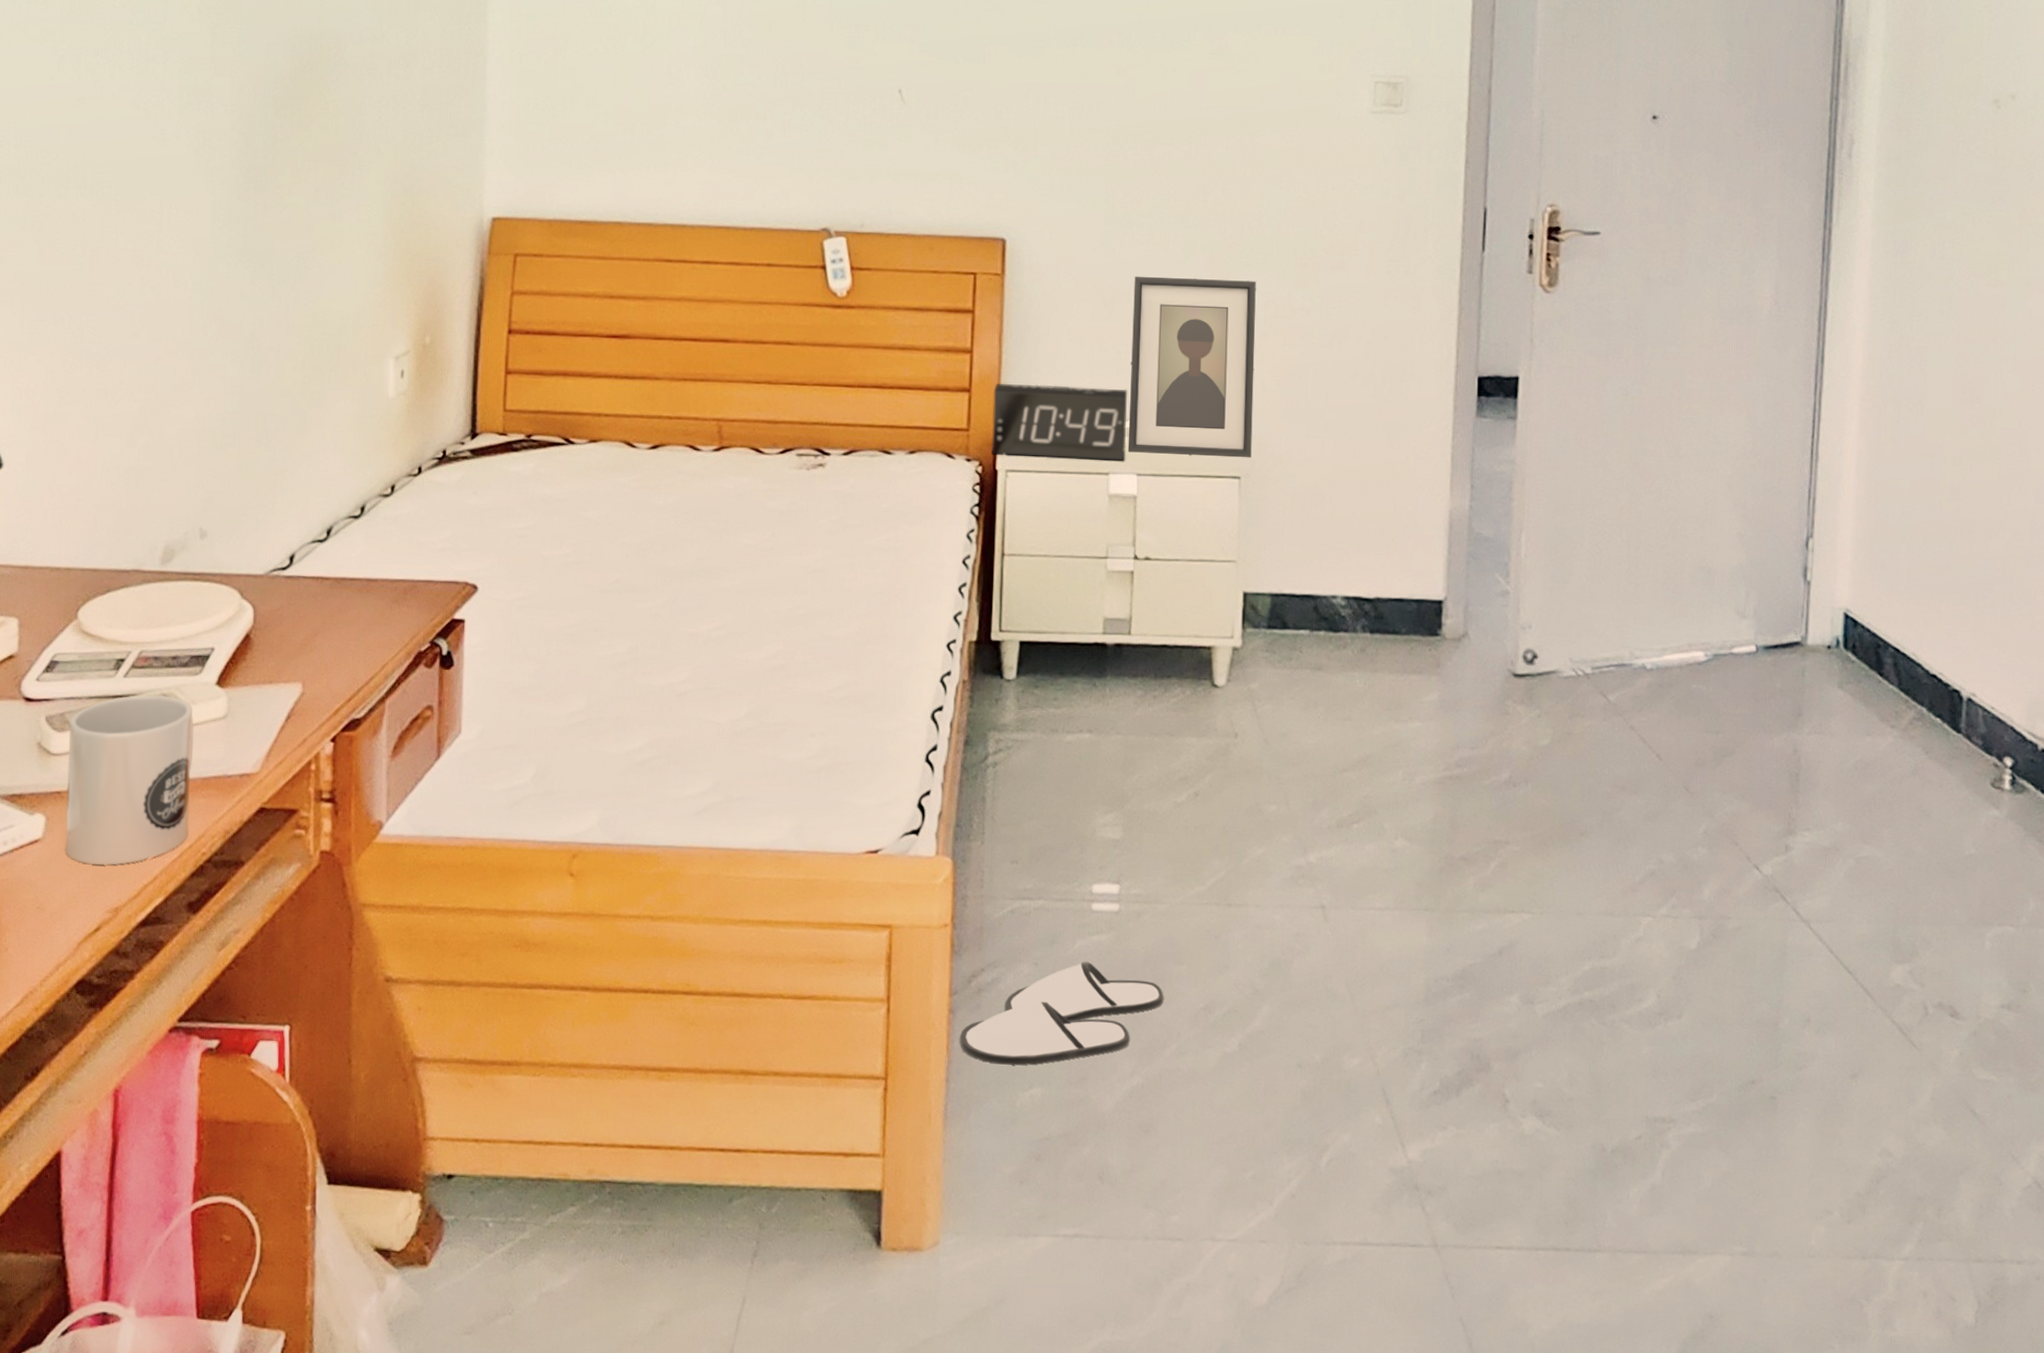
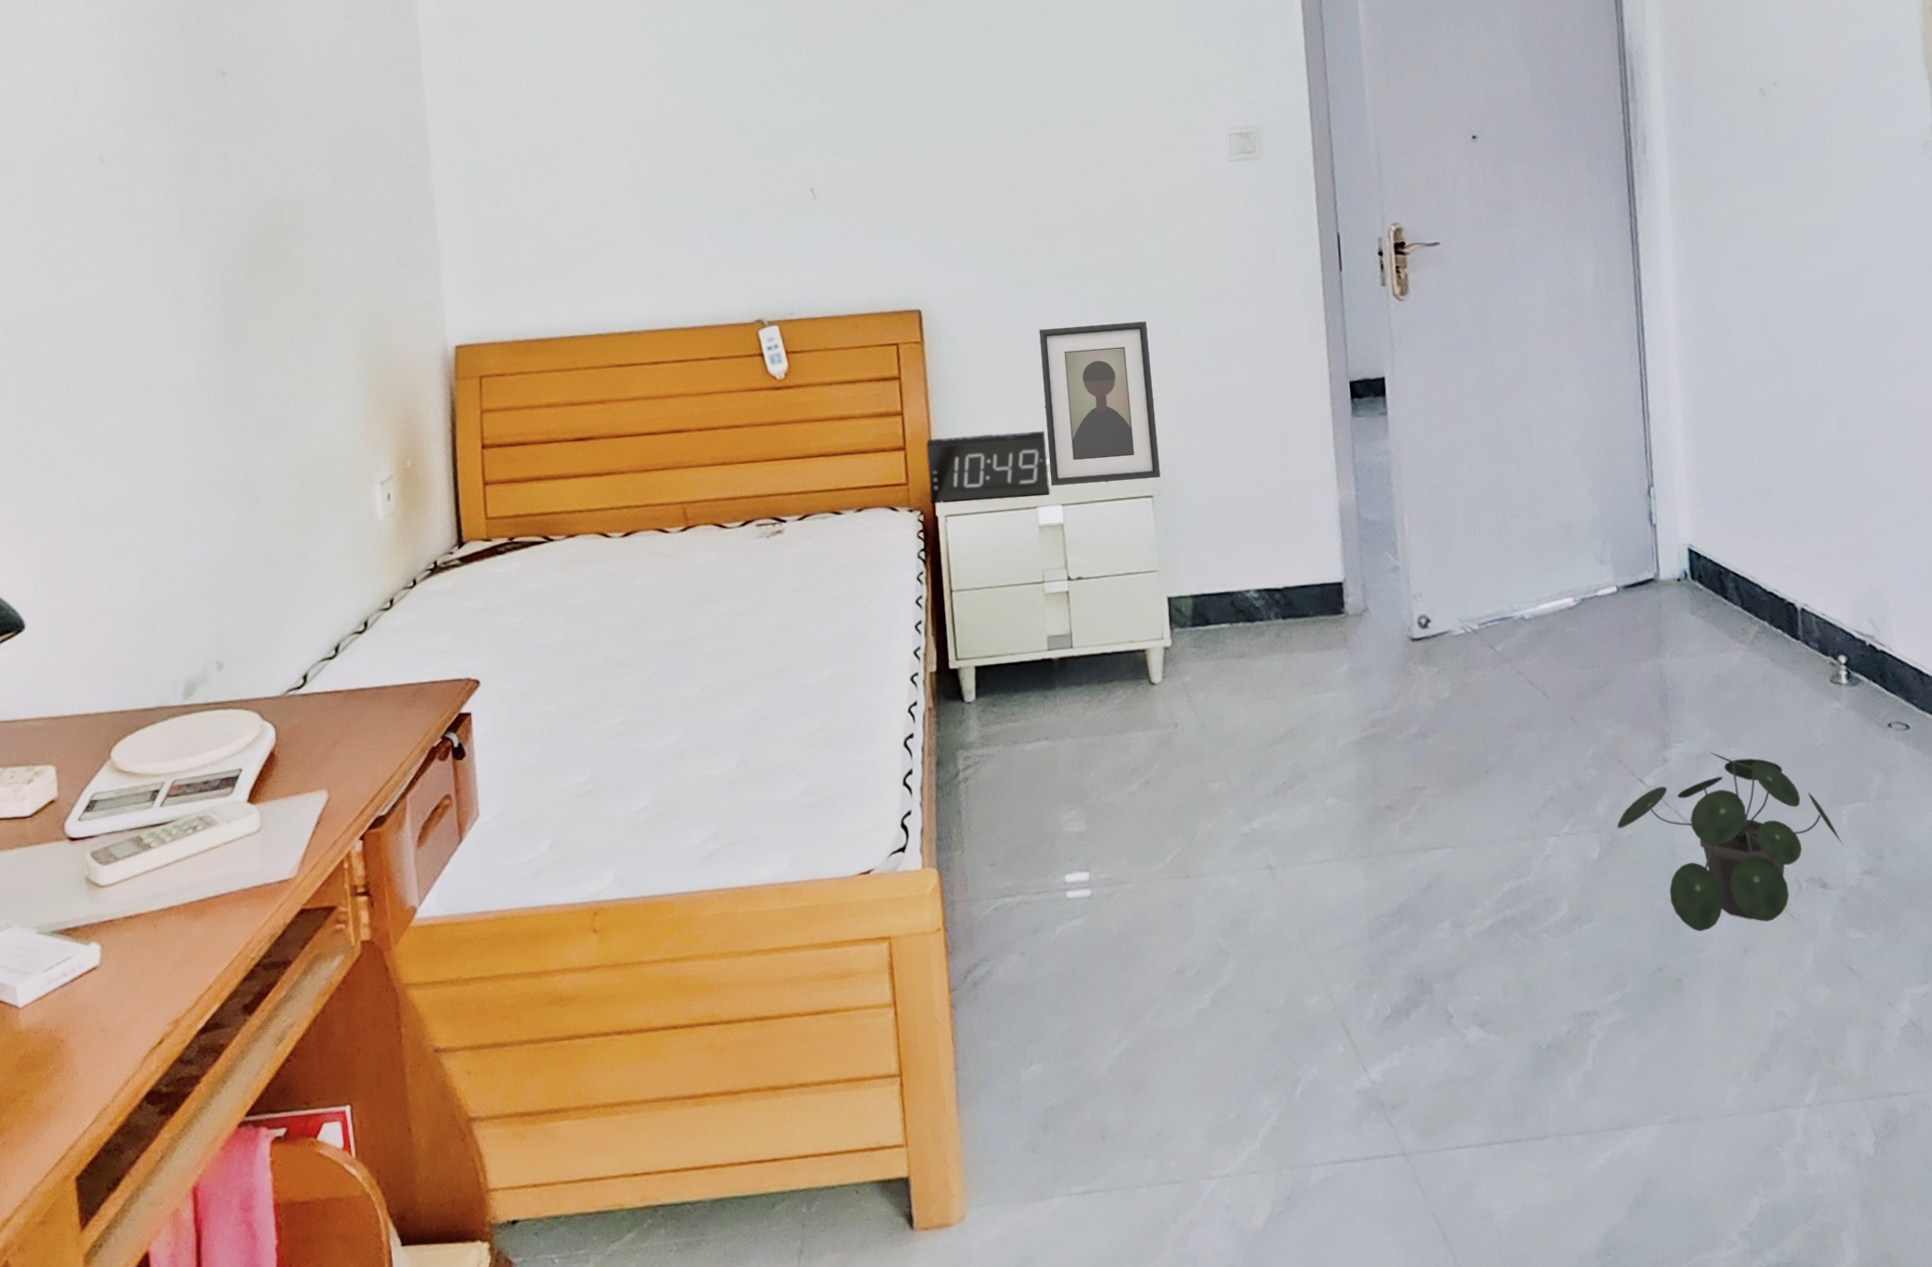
mug: present [65,694,194,865] -> none [113,818,236,983]
slippers: present [959,961,1164,1066] -> none [962,944,1140,1048]
potted plant: none [1723,846,1983,1046] -> present [1617,752,1844,931]

